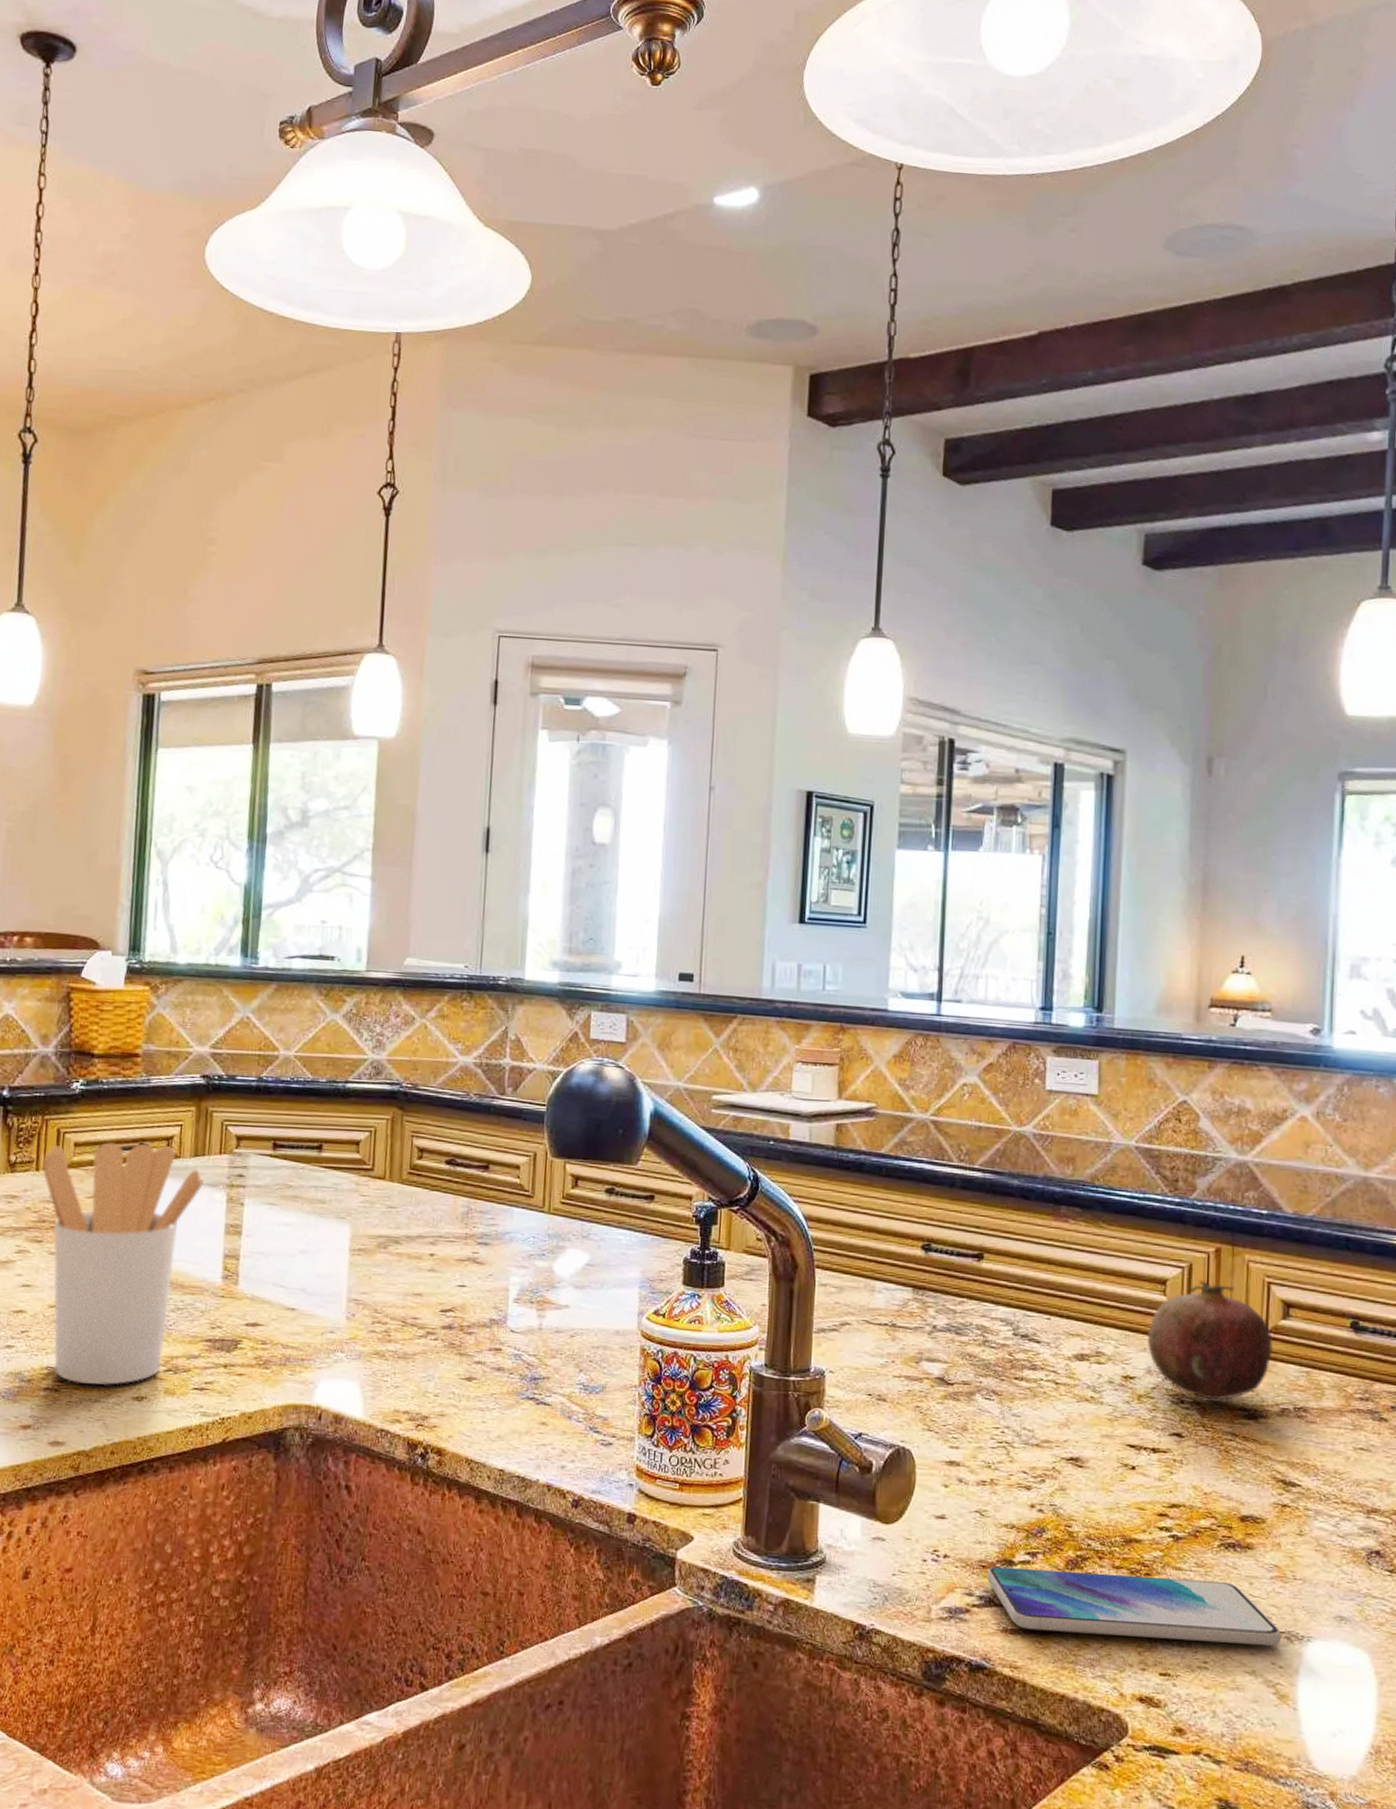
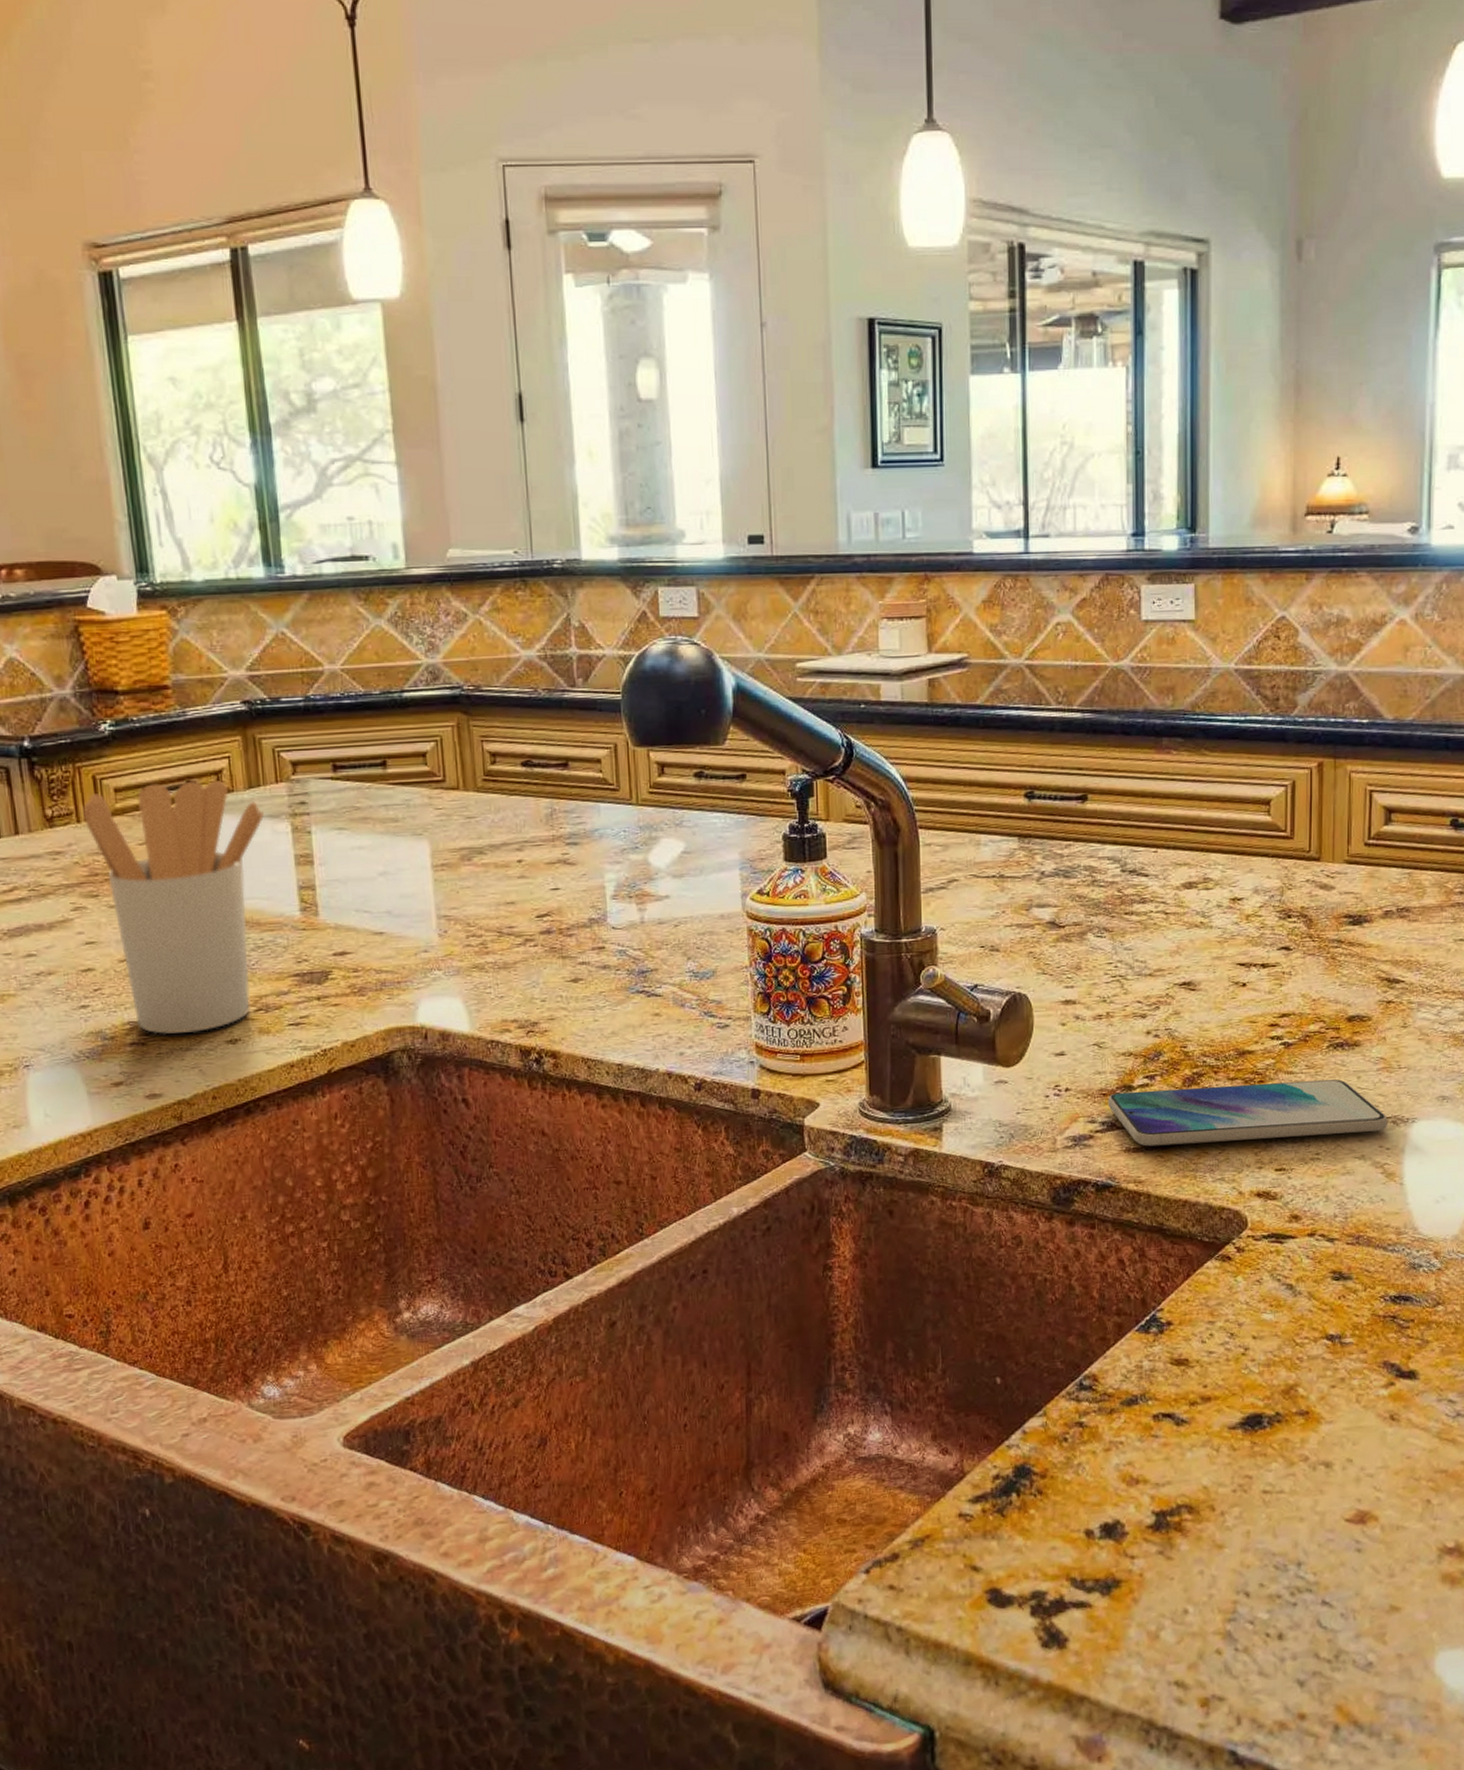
fruit: present [1148,1281,1273,1401] -> none [1254,796,1375,912]

